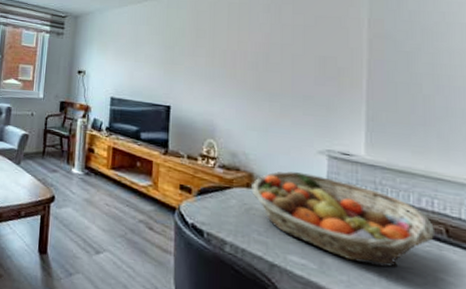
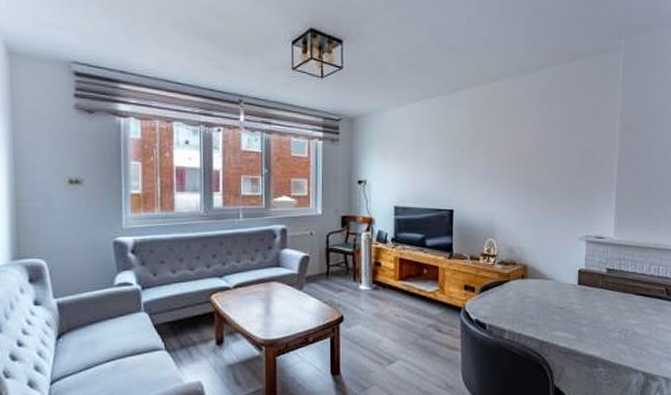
fruit basket: present [251,171,434,268] -> none [526,258,658,328]

